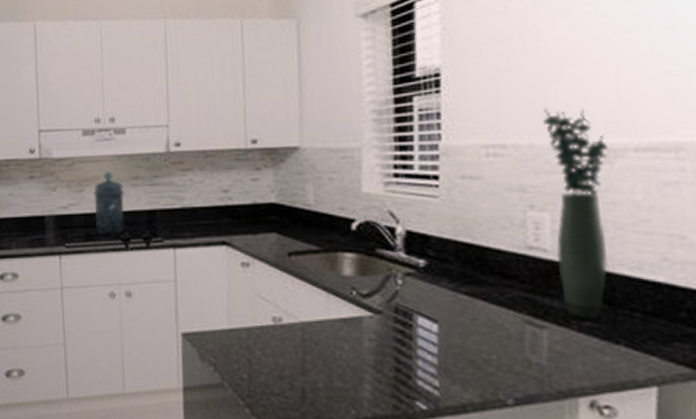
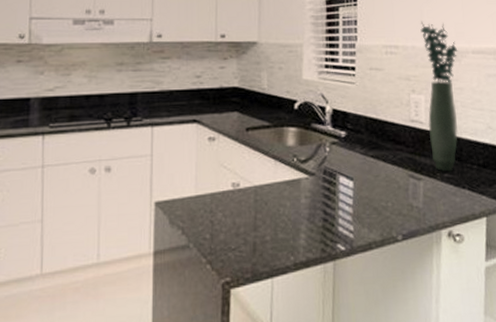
canister: present [93,171,125,235] -> none [79,57,110,115]

